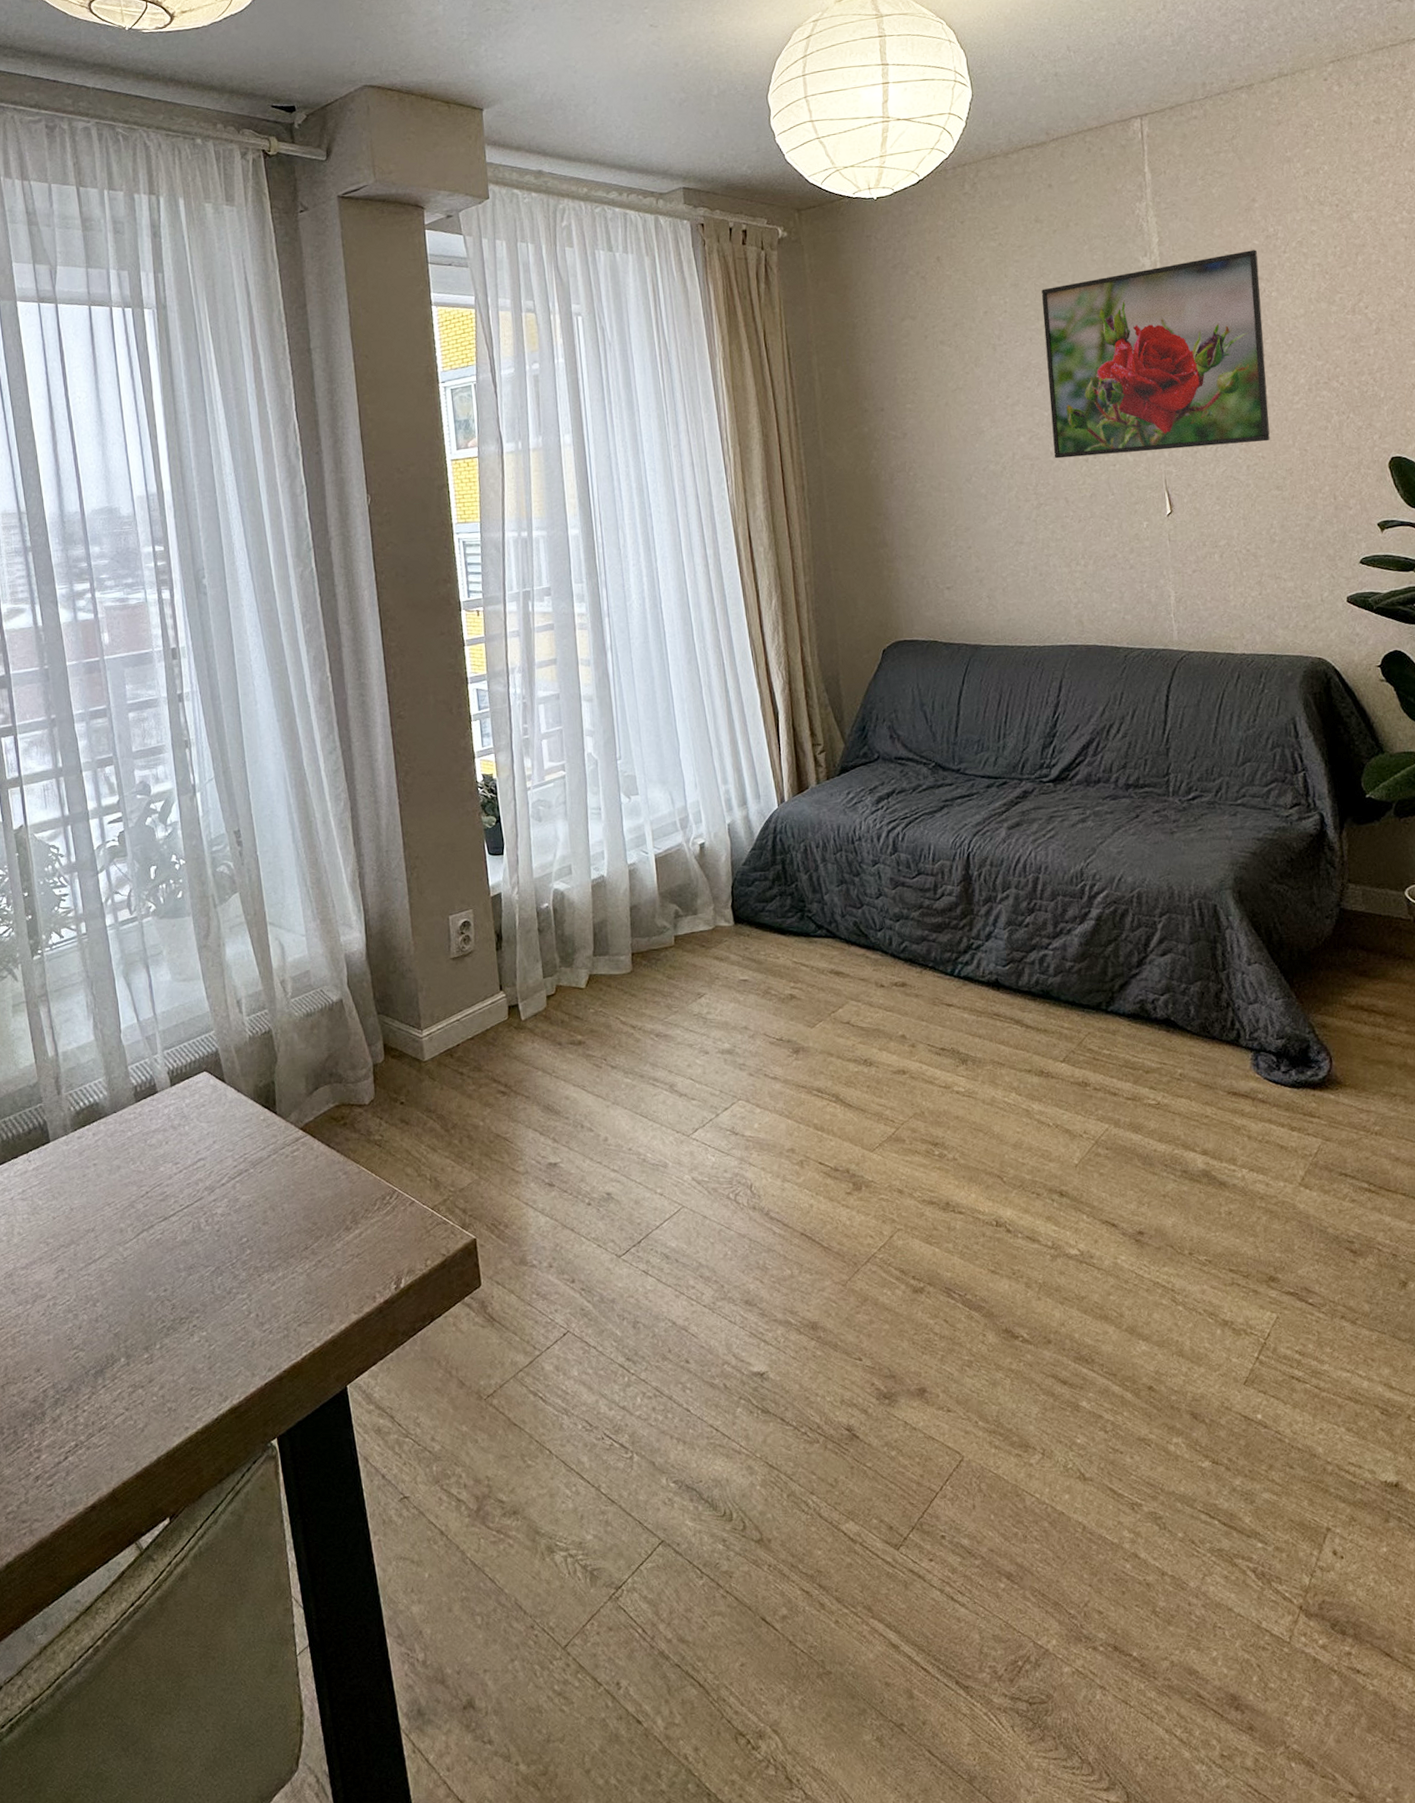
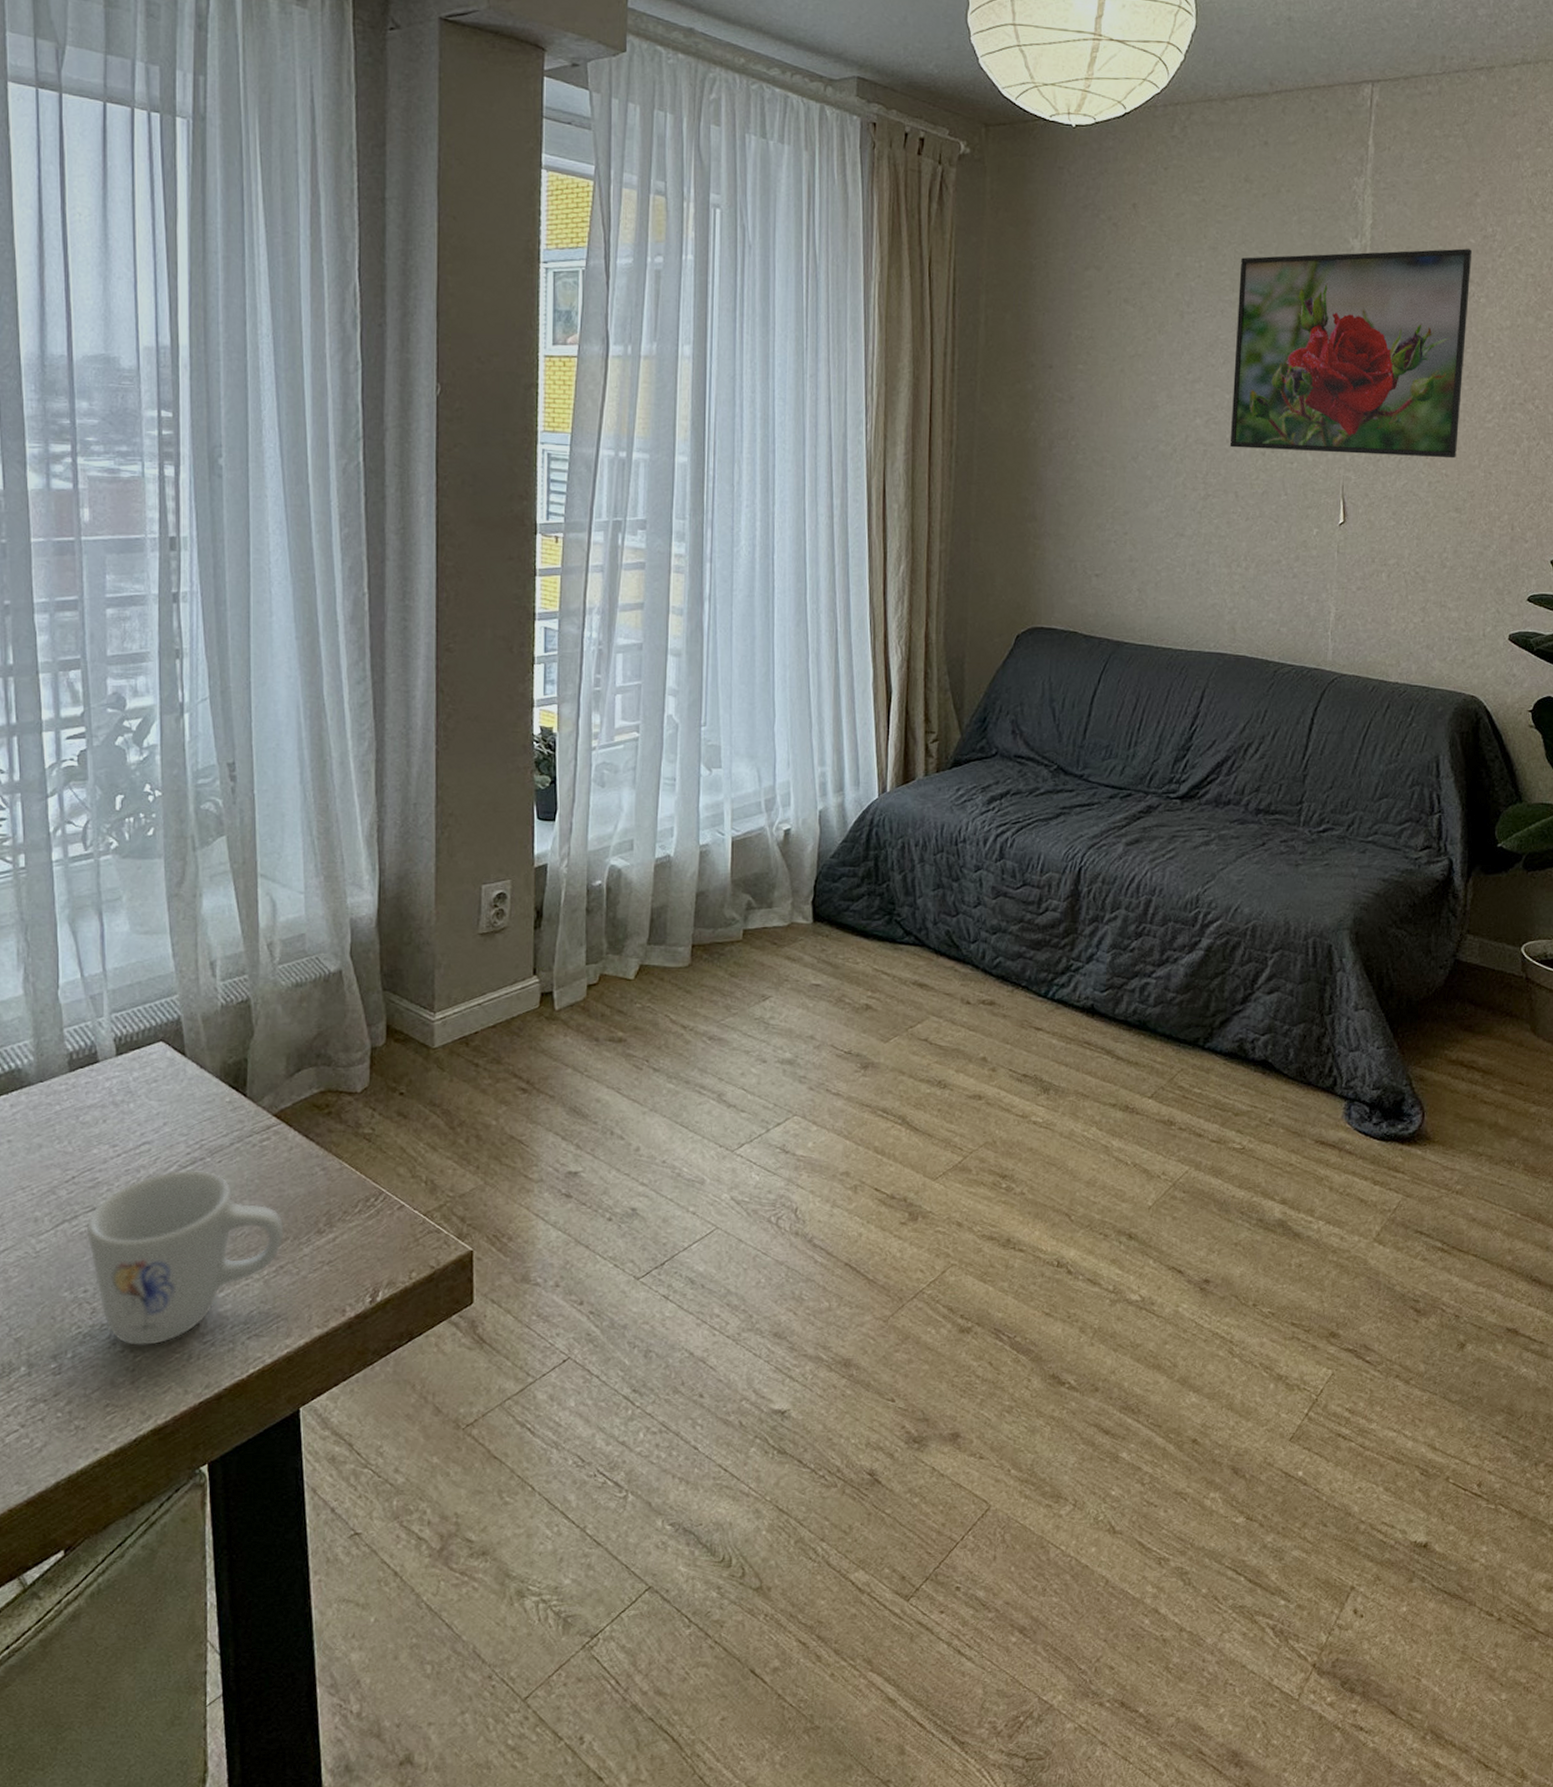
mug: none [161,1180,319,1336] -> present [86,1170,284,1345]

